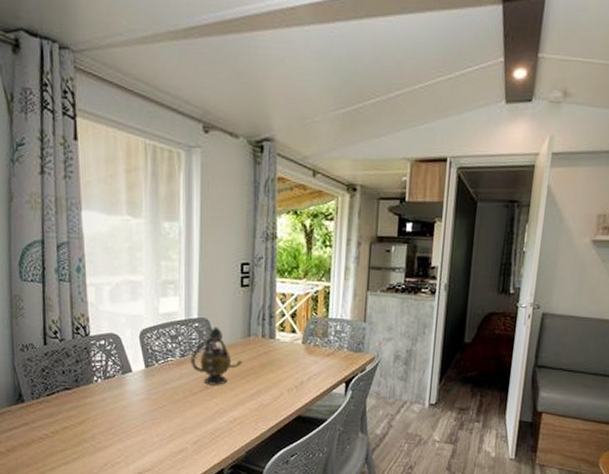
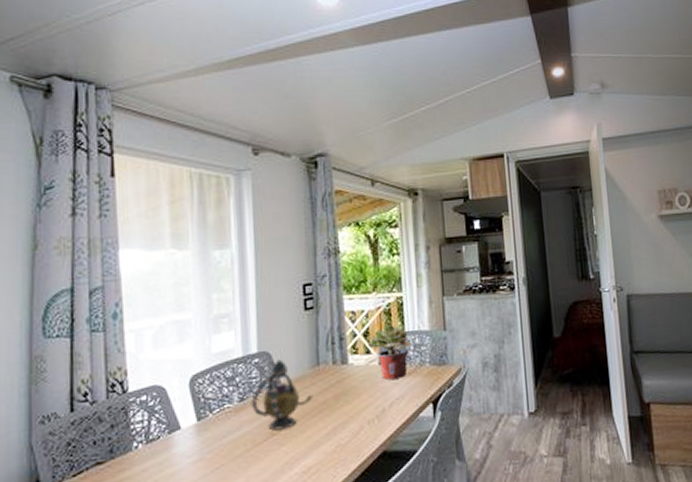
potted plant: none [294,309,334,358] -> present [367,324,412,380]

